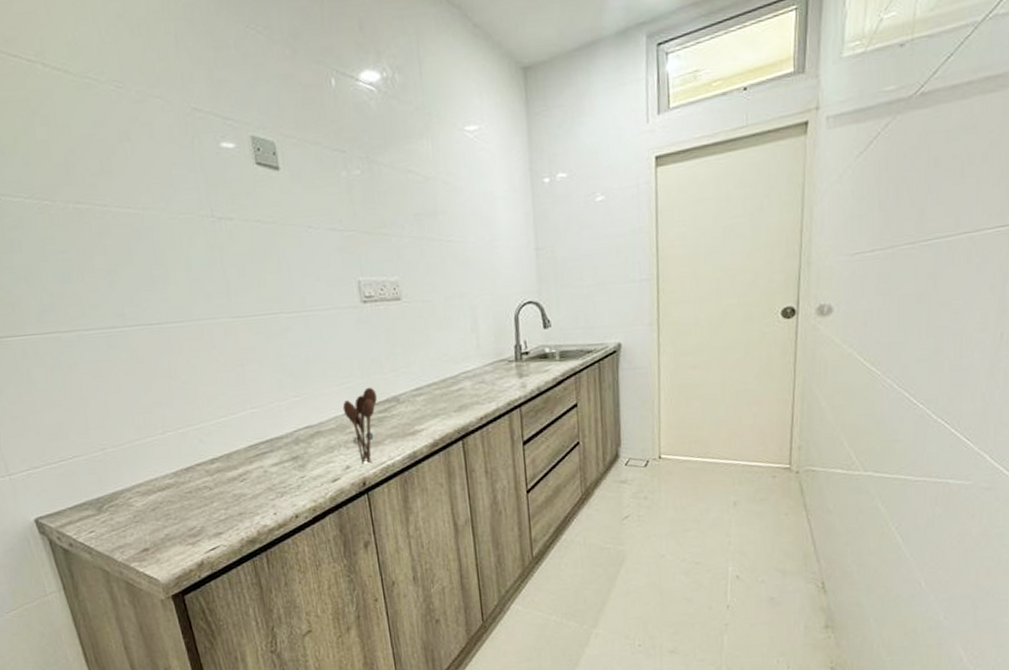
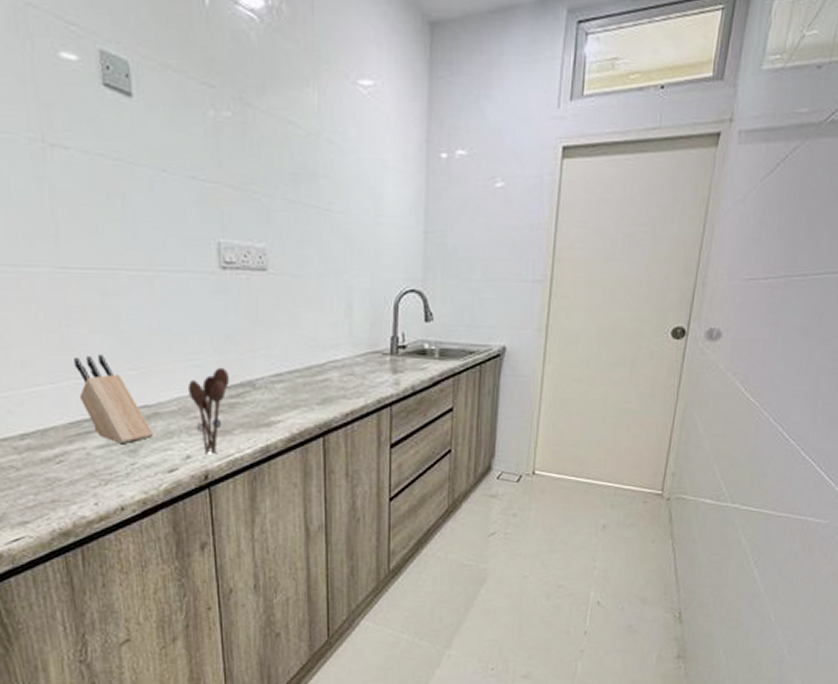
knife block: none [249,385,318,460] -> present [74,353,155,443]

